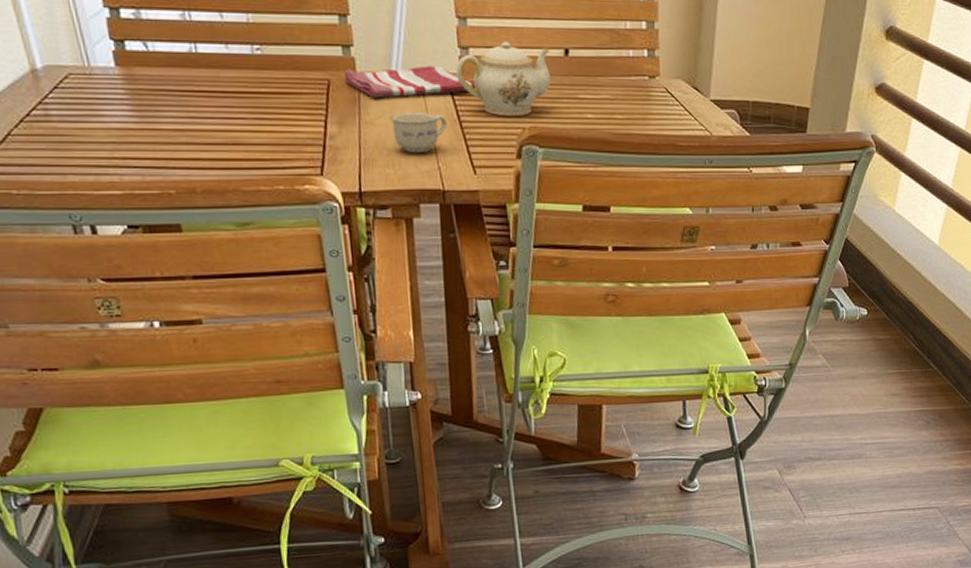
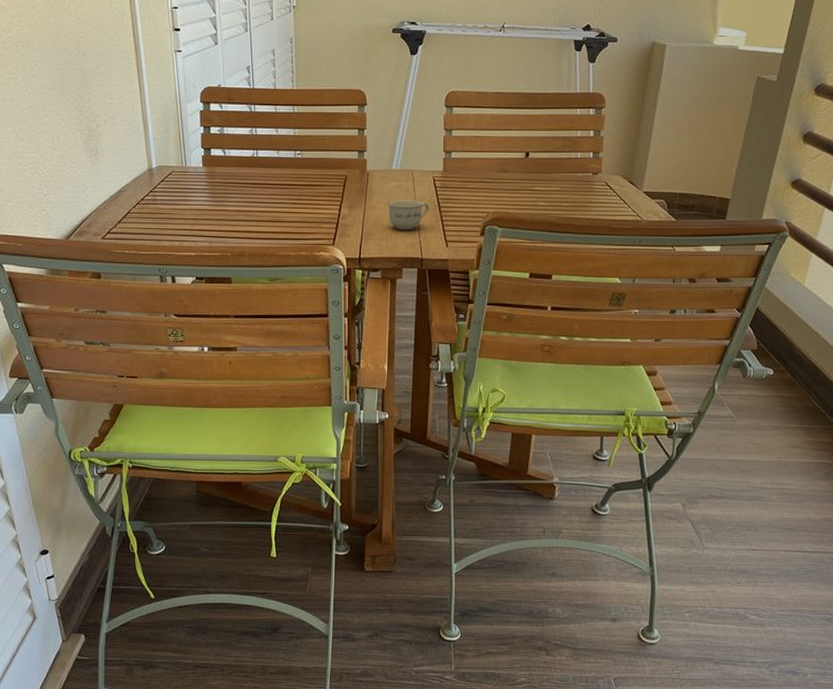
dish towel: present [344,66,476,98] -> none [358,165,454,189]
teapot: present [456,41,551,117] -> none [440,146,514,204]

